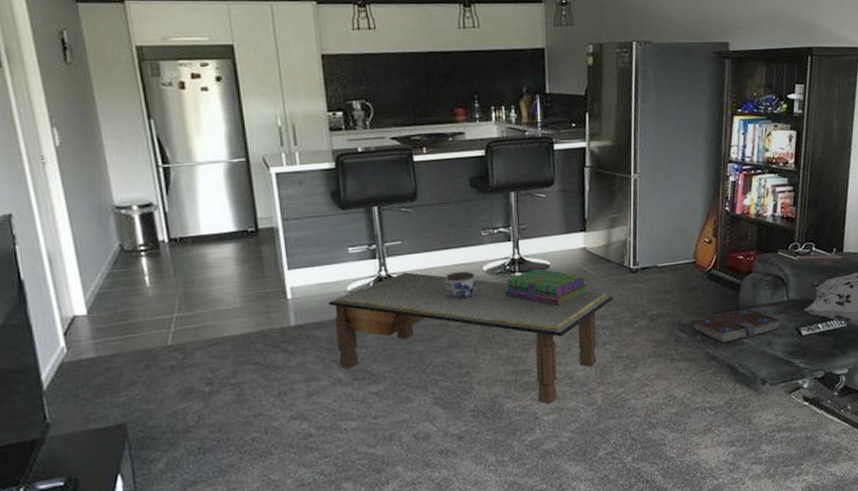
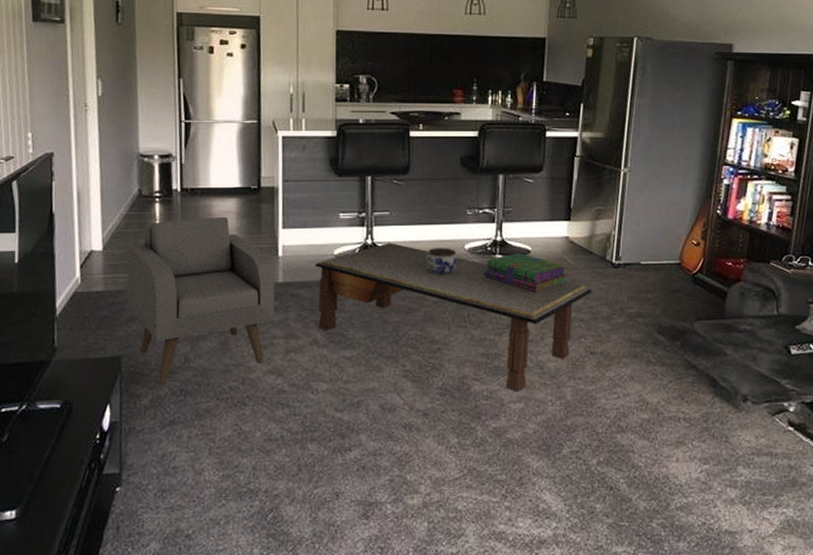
armchair: none [115,263,291,446] -> present [126,216,275,384]
book: present [692,309,780,344] -> none [672,319,767,353]

